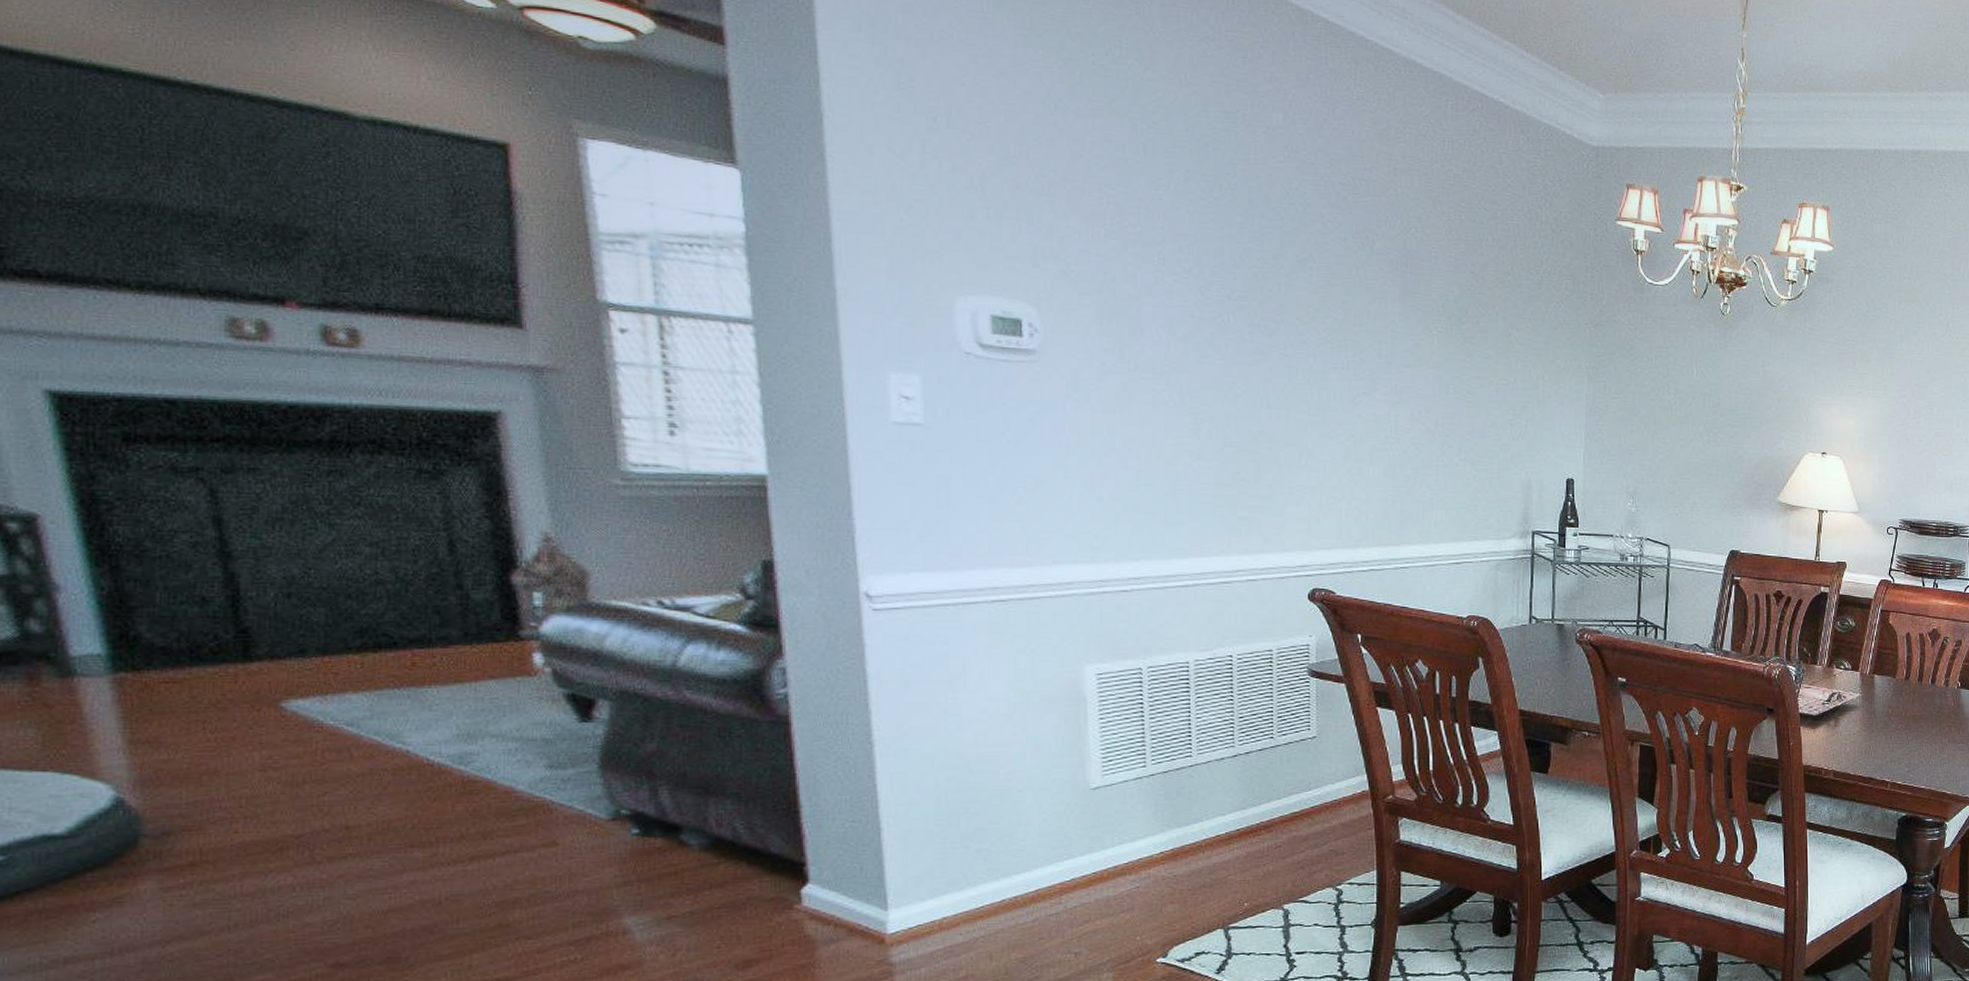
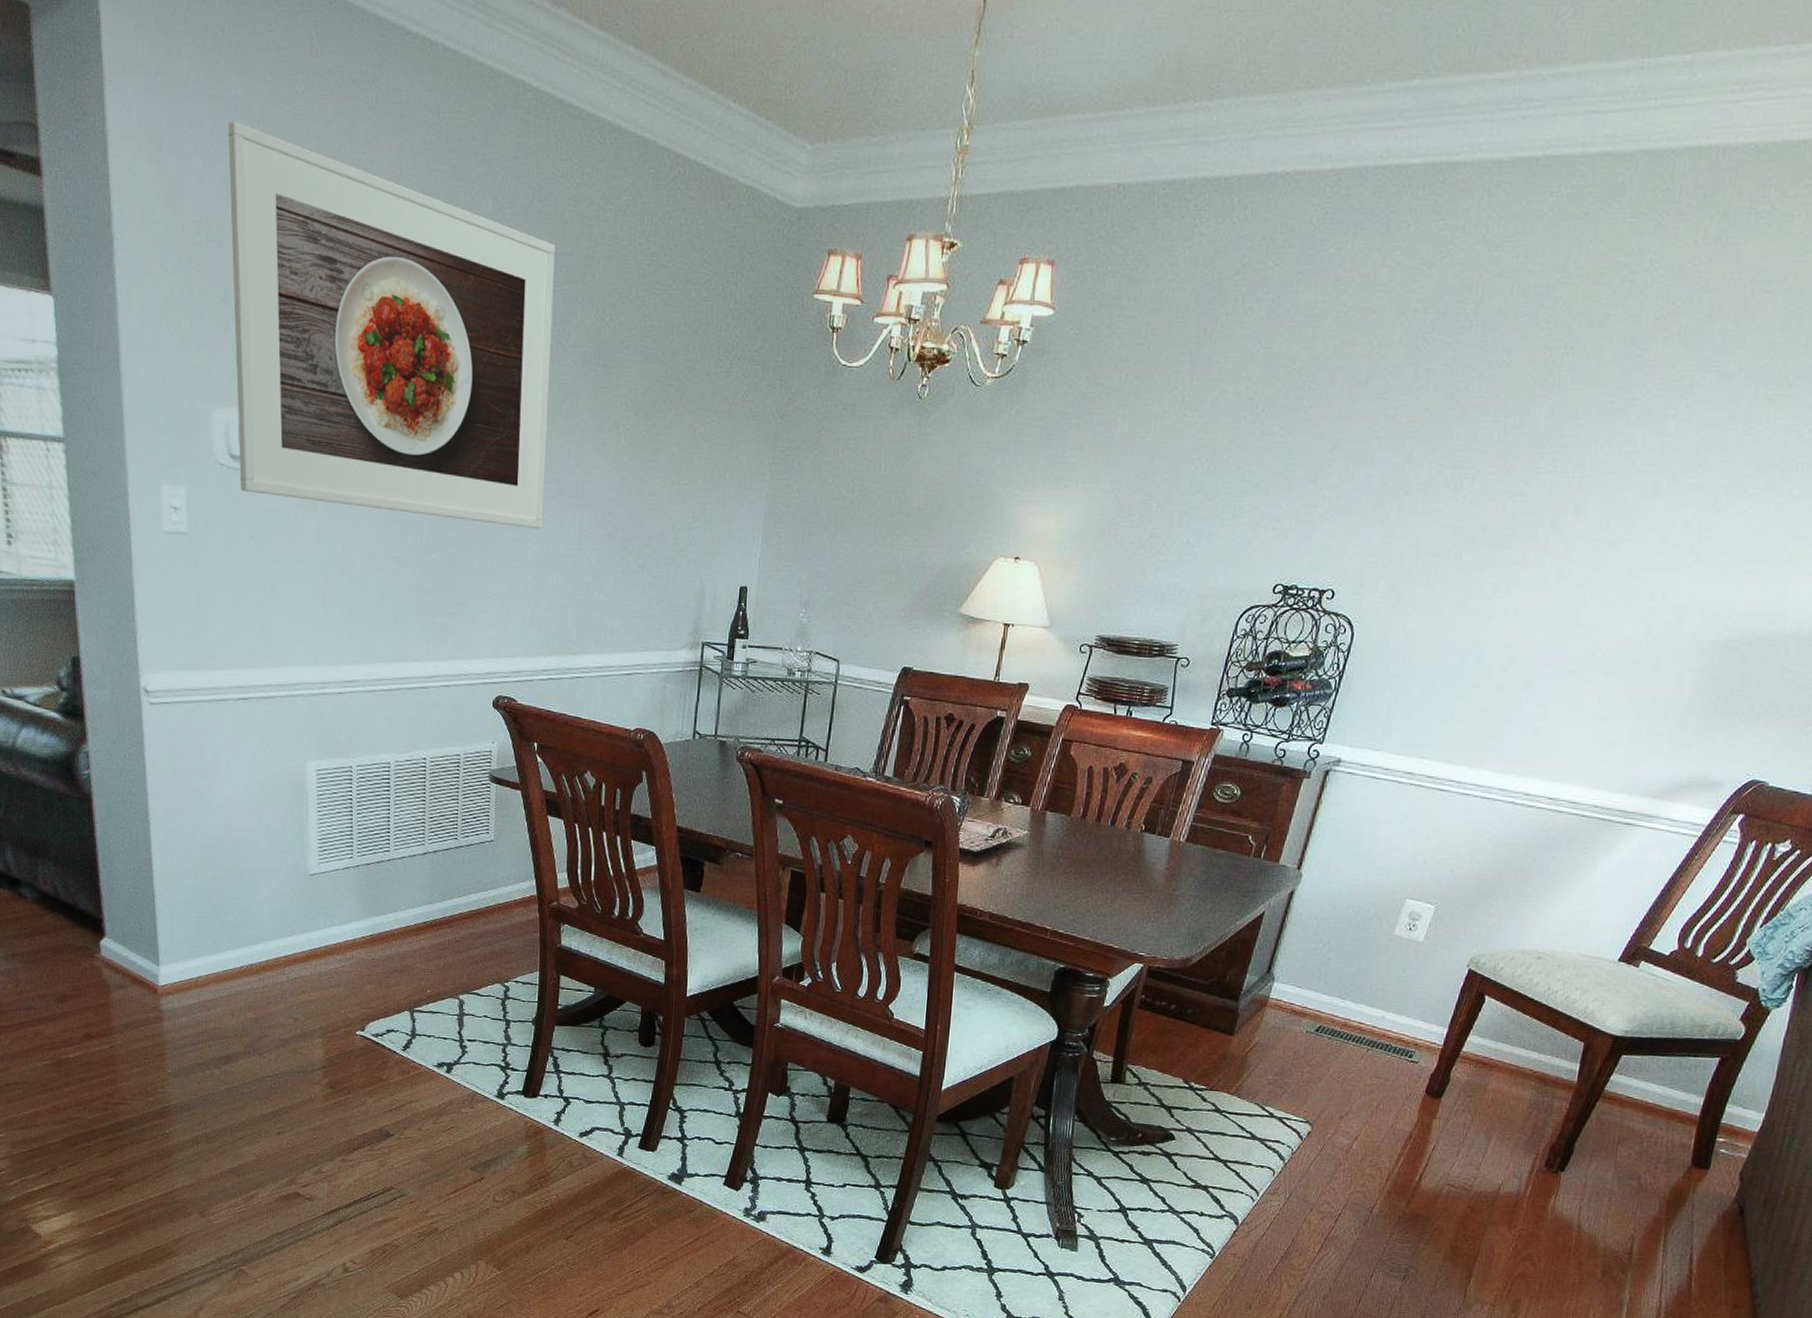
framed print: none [971,14,1355,425] -> present [228,121,556,530]

